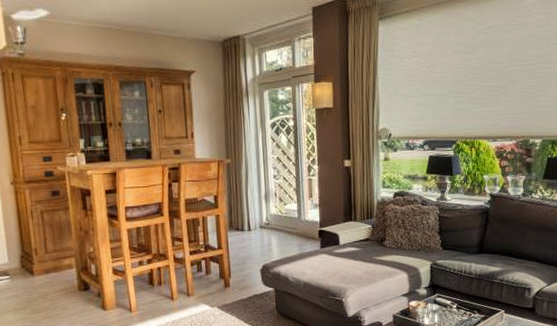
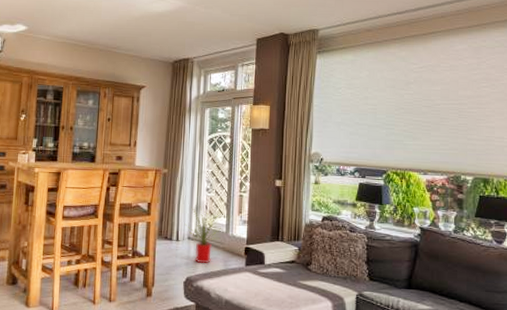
house plant: none [255,194,293,251] -> present [185,206,222,264]

